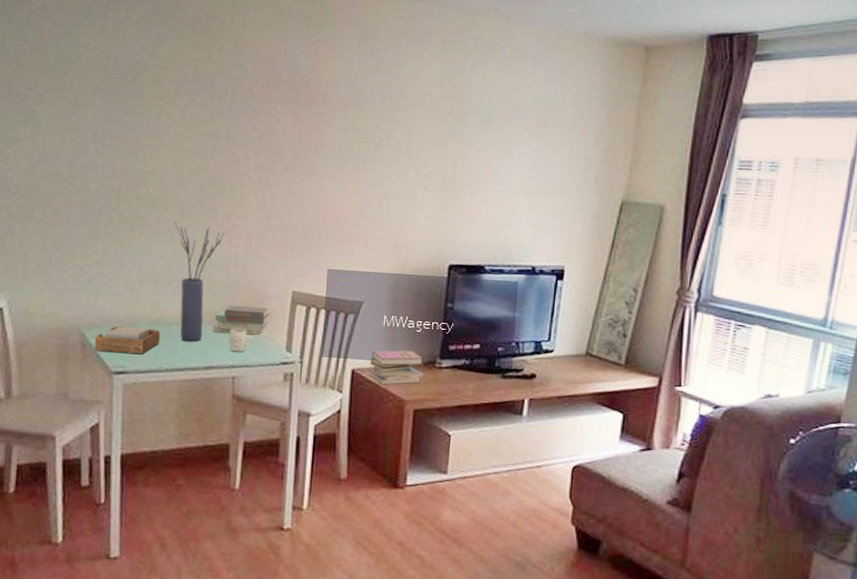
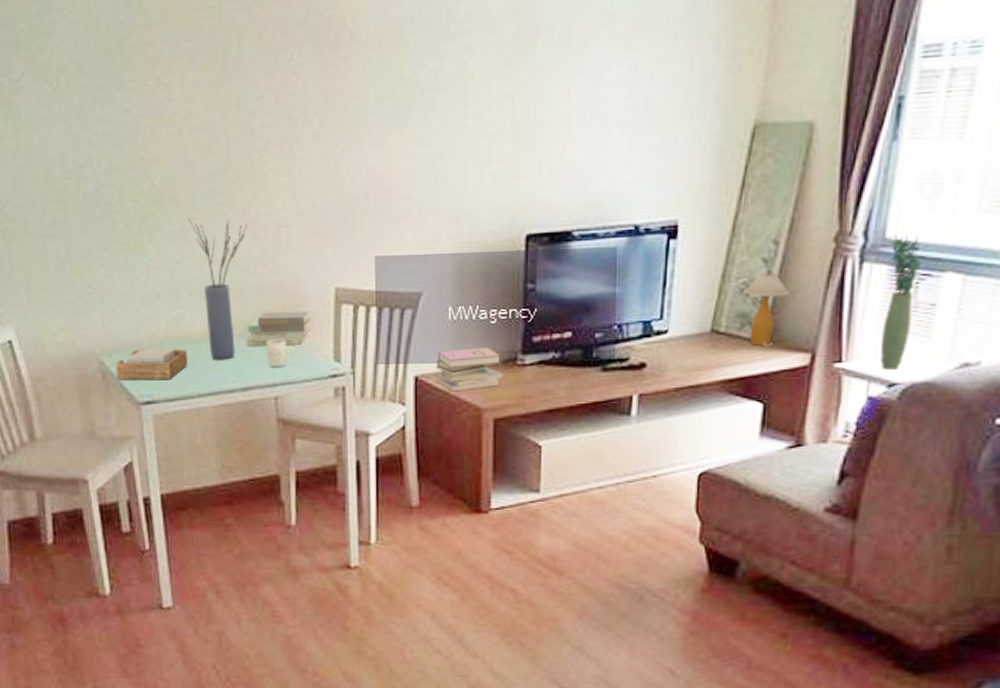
table lamp: none [611,310,644,370] -> present [743,269,789,347]
vase: none [709,294,738,397] -> present [880,235,921,371]

